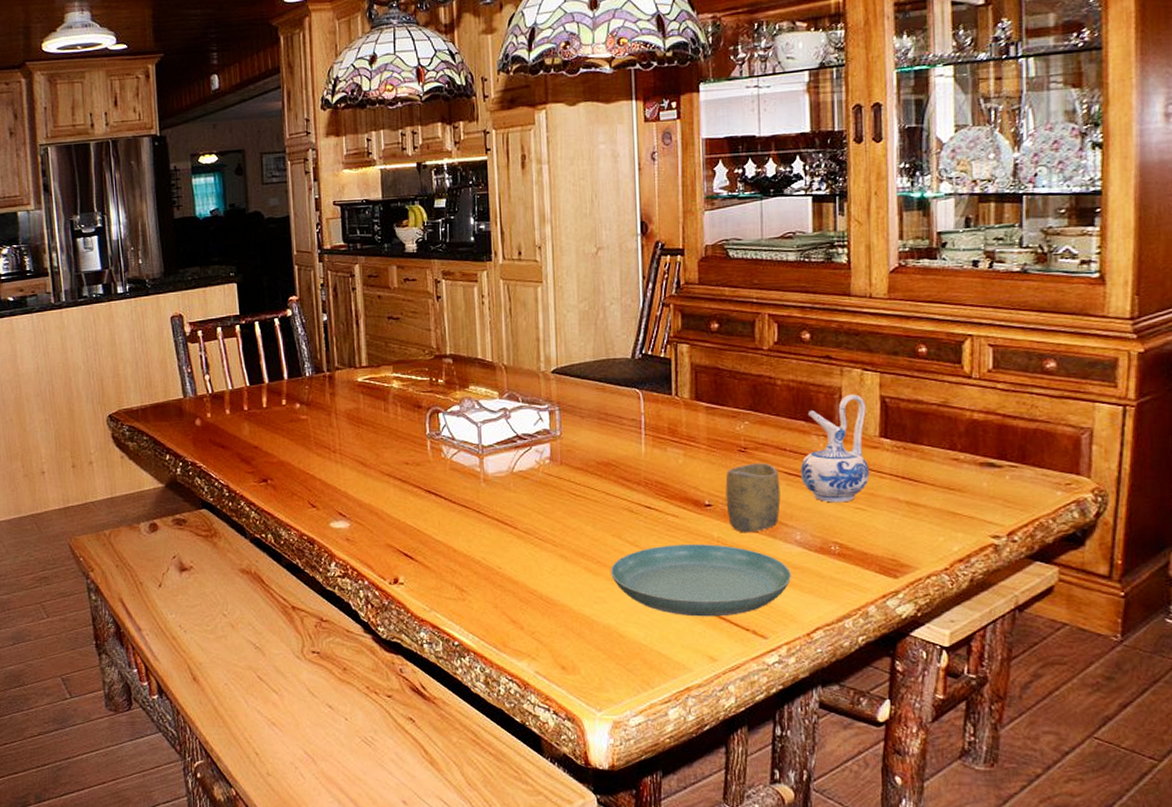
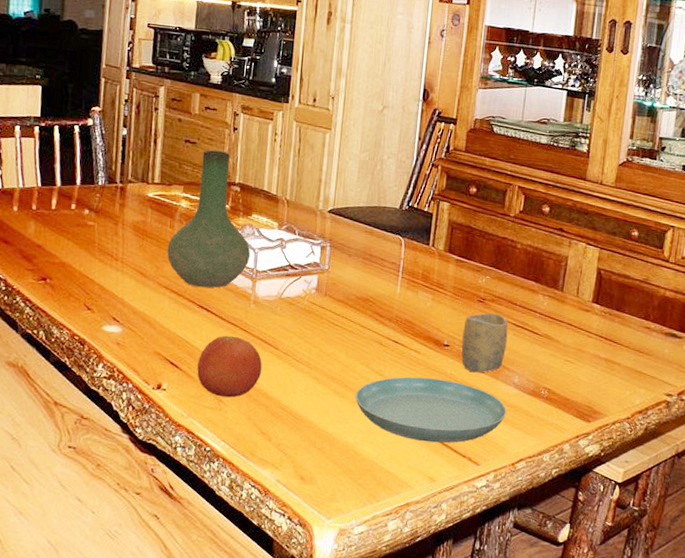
vase: none [384,323,474,471] -> present [167,150,251,288]
fruit: none [433,519,502,586] -> present [197,335,262,398]
ceramic pitcher: present [801,394,870,503] -> none [525,263,585,355]

